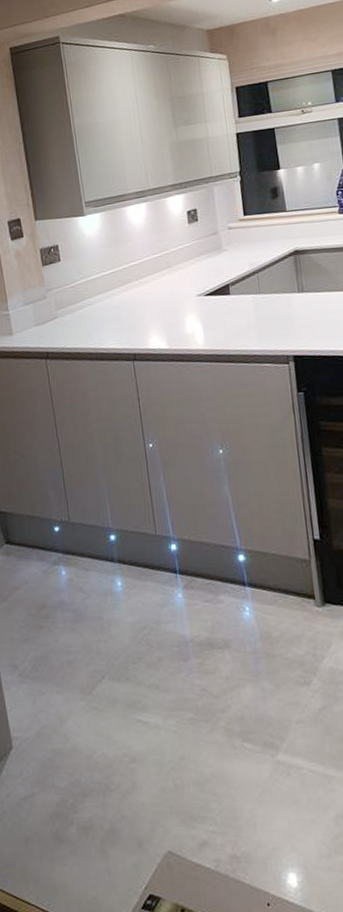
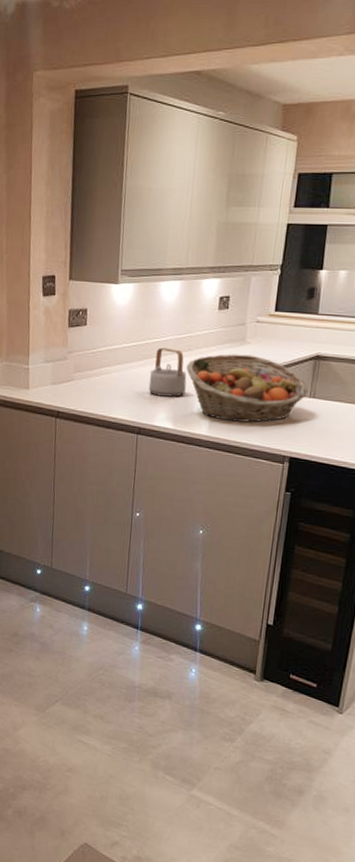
teapot: none [133,268,173,319] -> present [148,347,187,397]
fruit basket: none [169,261,296,331] -> present [186,354,309,423]

